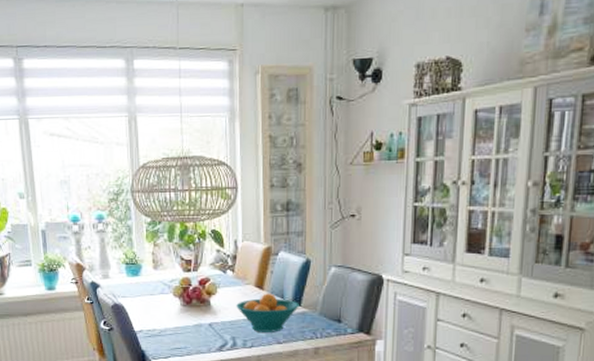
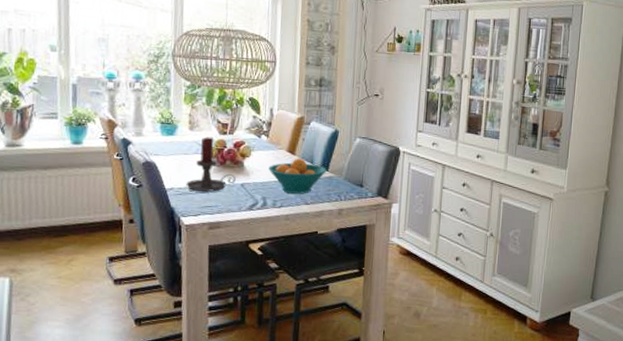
candle holder: none [154,275,203,333] -> present [186,137,236,192]

